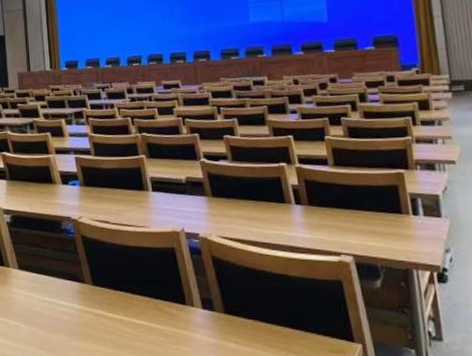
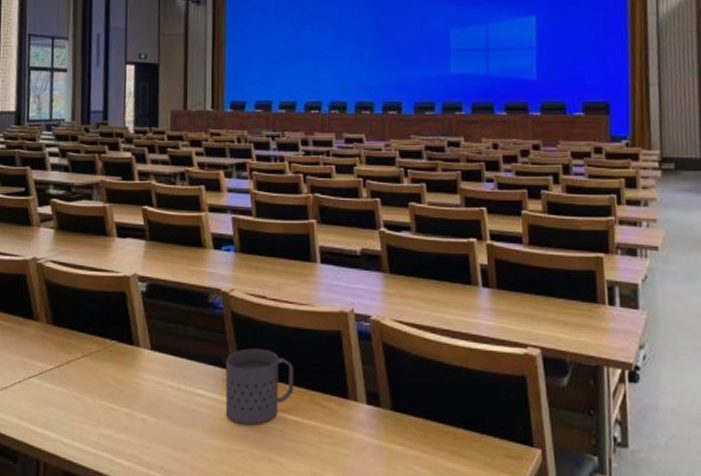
mug: none [80,265,140,329] -> present [225,348,295,425]

